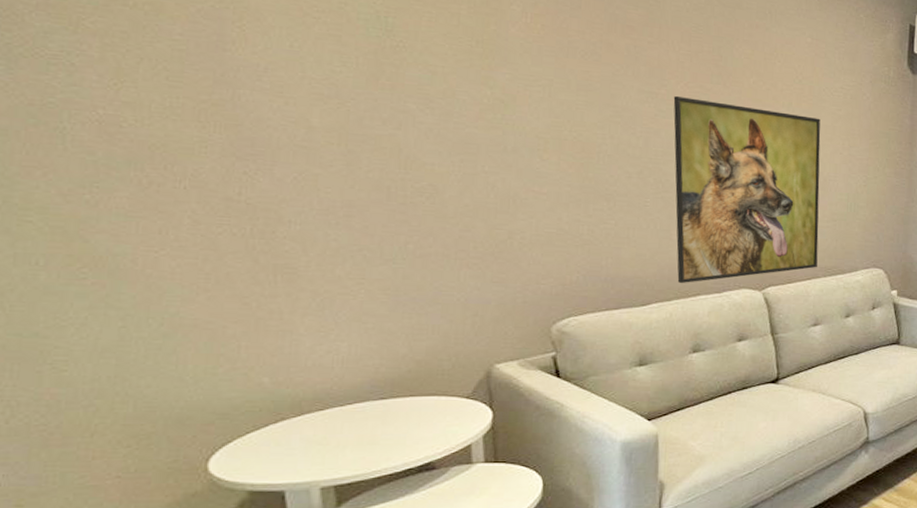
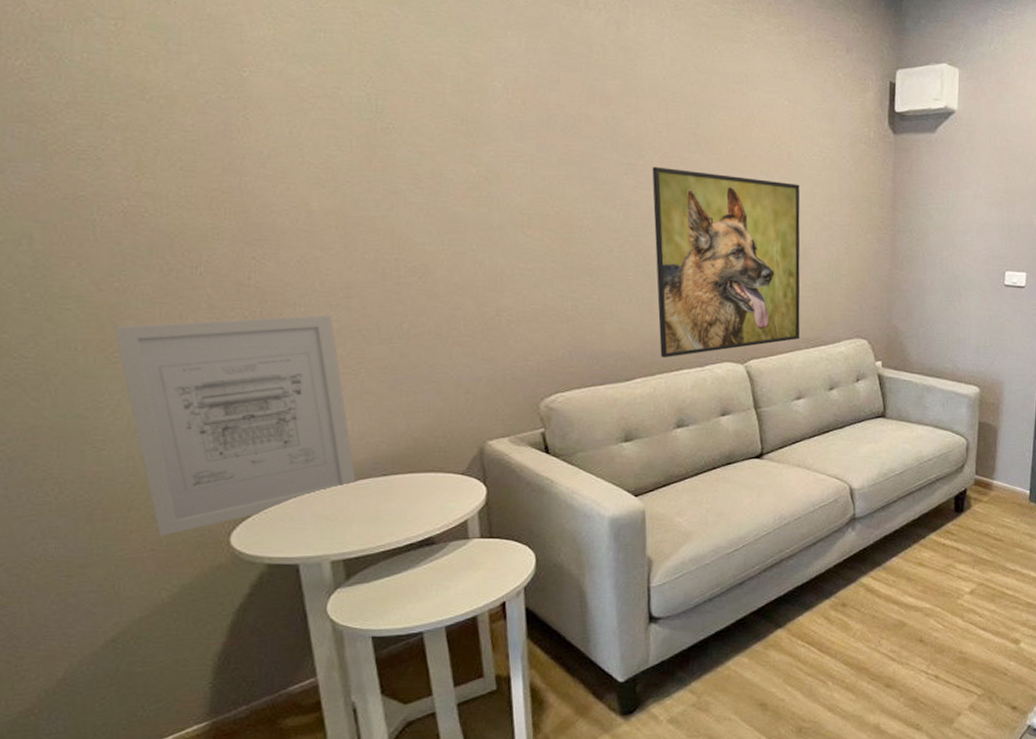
wall art: none [82,233,352,463] -> present [114,314,357,537]

